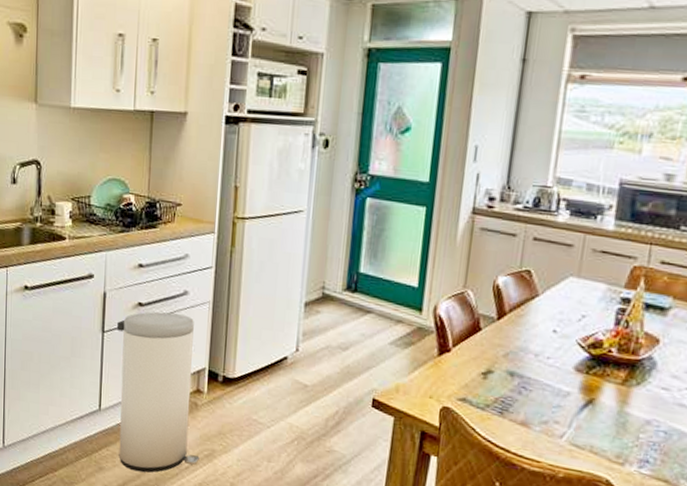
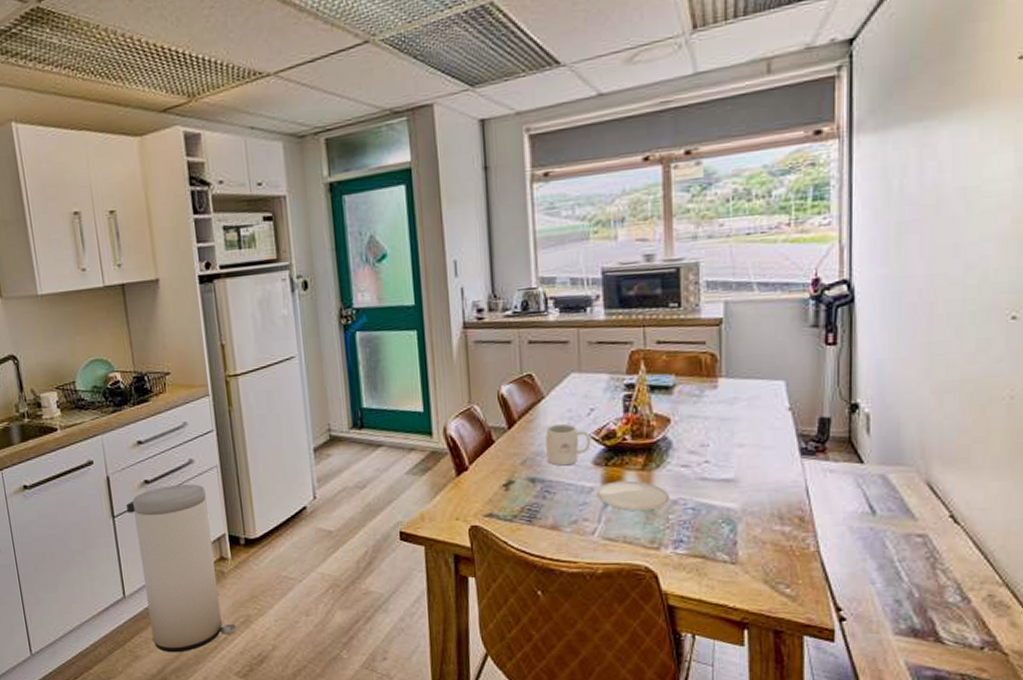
mug: none [529,323,577,367] -> present [545,423,591,466]
plate: none [571,390,645,426] -> present [596,480,670,512]

